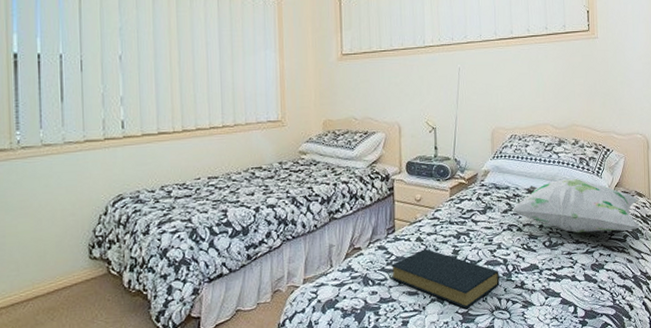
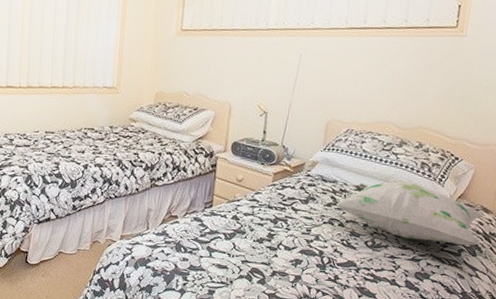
hardback book: present [390,249,500,309] -> none [202,227,313,290]

